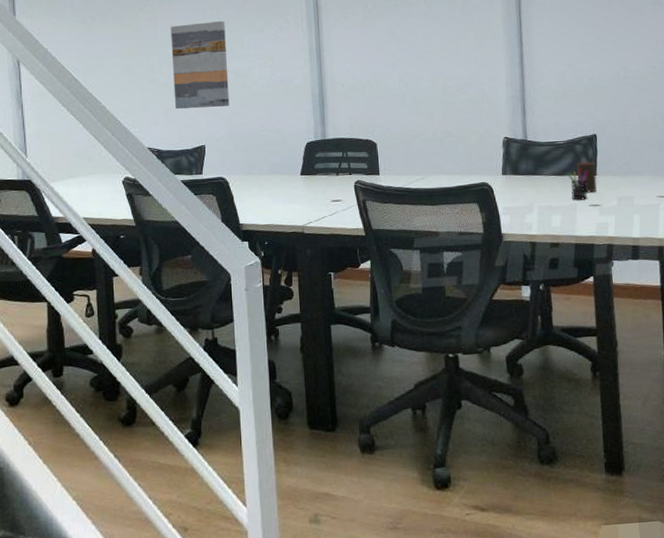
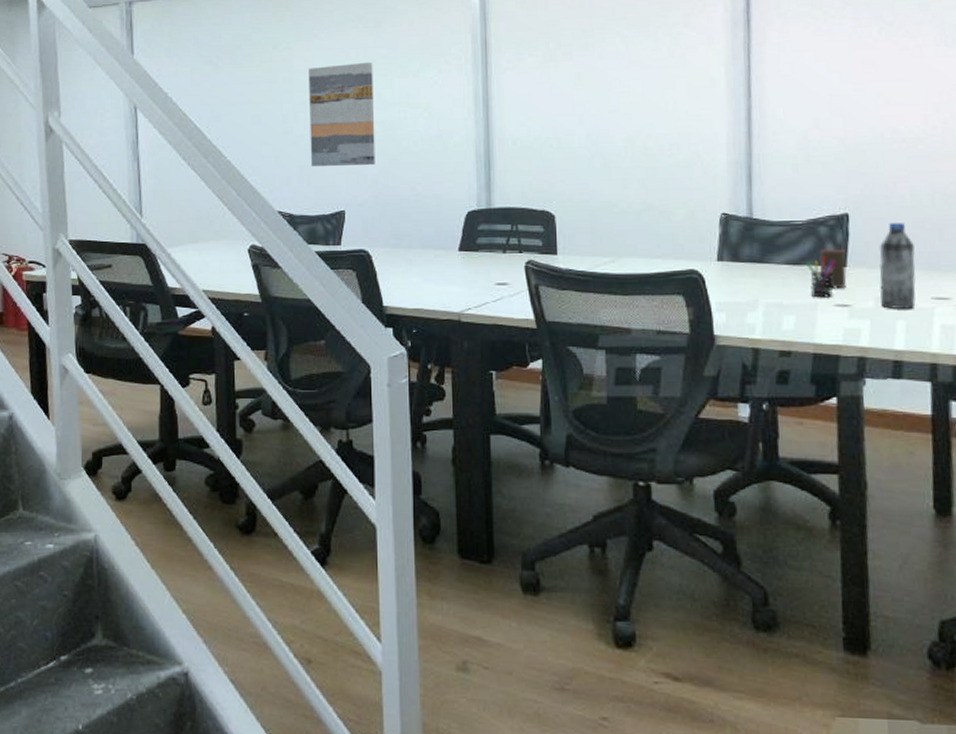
water bottle: none [619,140,646,206] -> present [879,223,916,309]

